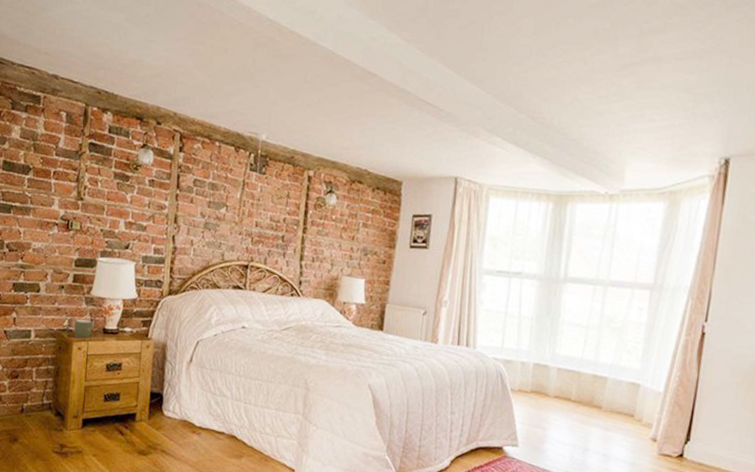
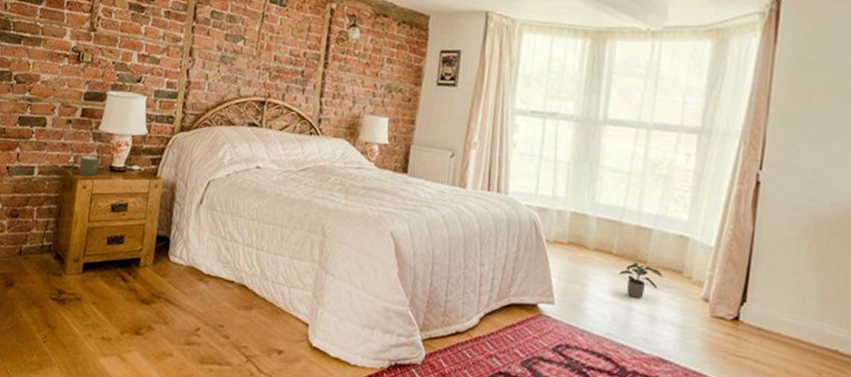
potted plant: none [576,407,616,441] -> present [619,262,663,299]

